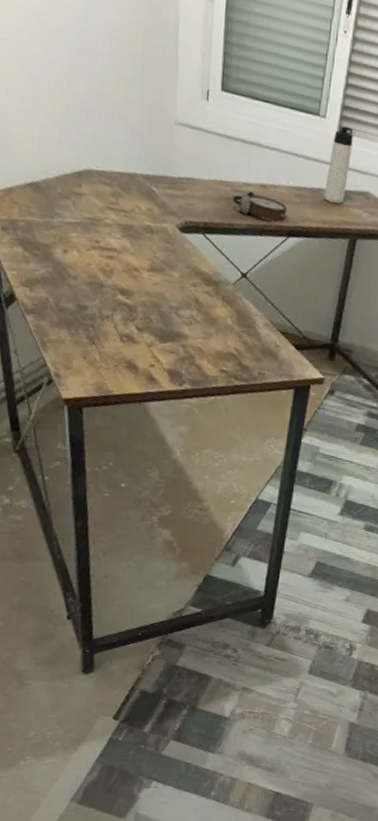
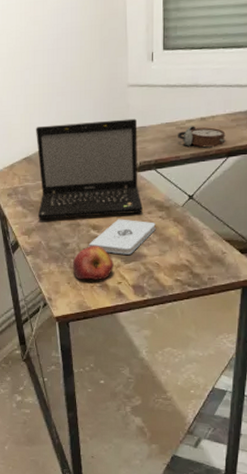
laptop: none [44,145,186,284] -> present [36,118,143,220]
apple: none [90,314,146,359] -> present [72,246,114,280]
notepad: none [113,286,201,333] -> present [88,219,156,255]

